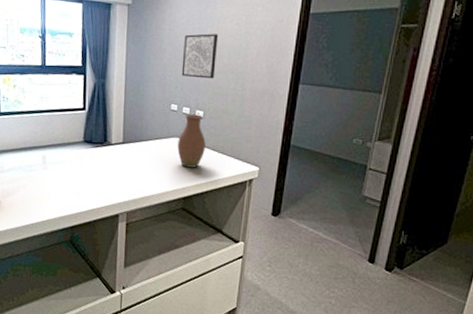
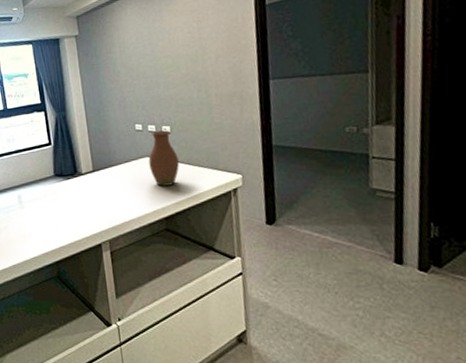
wall art: present [181,34,219,79] -> none [136,46,175,95]

